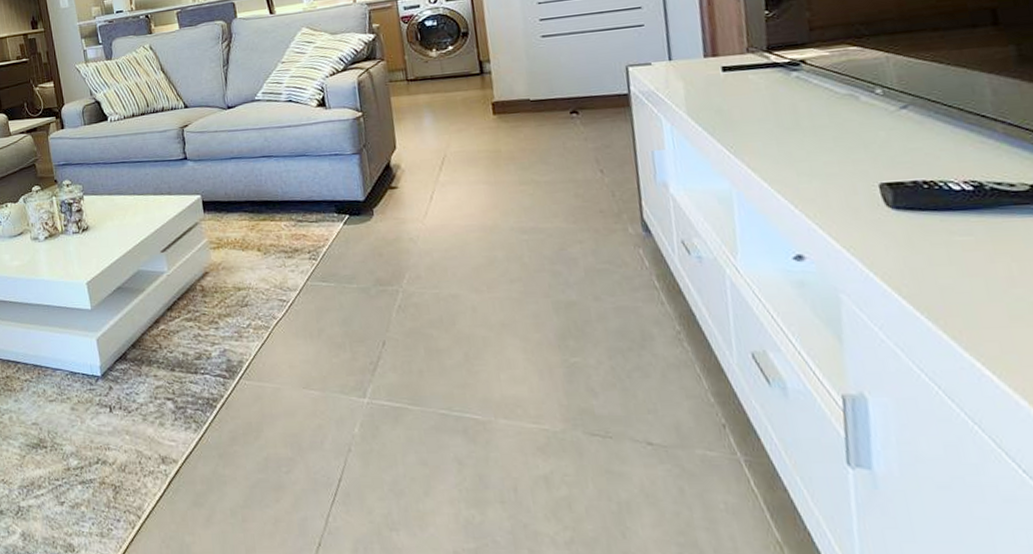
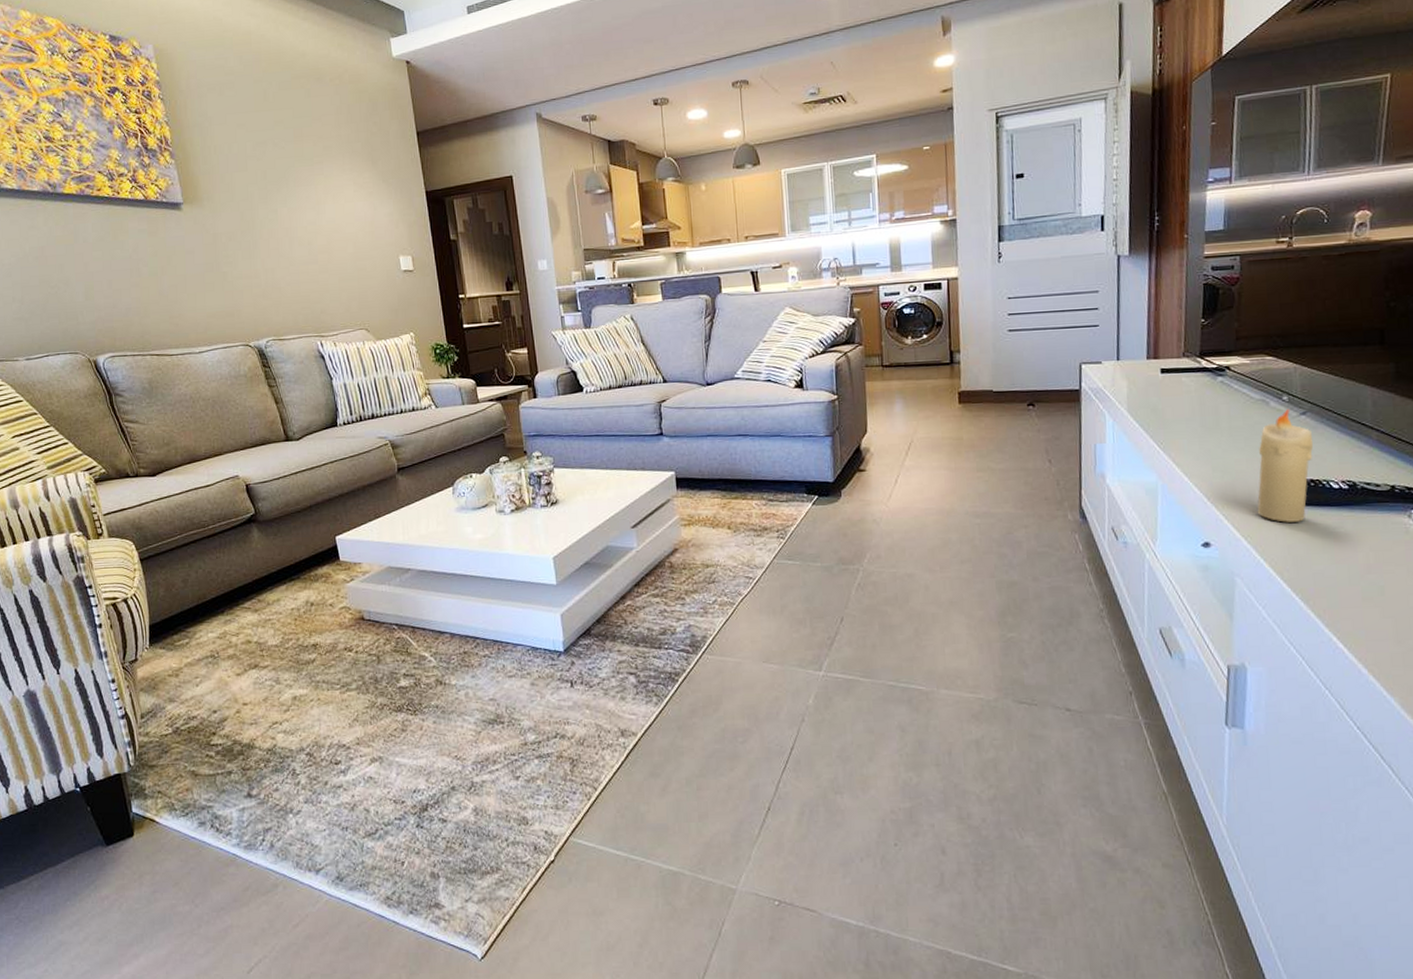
candle: none [852,102,922,231] -> present [1257,408,1314,523]

